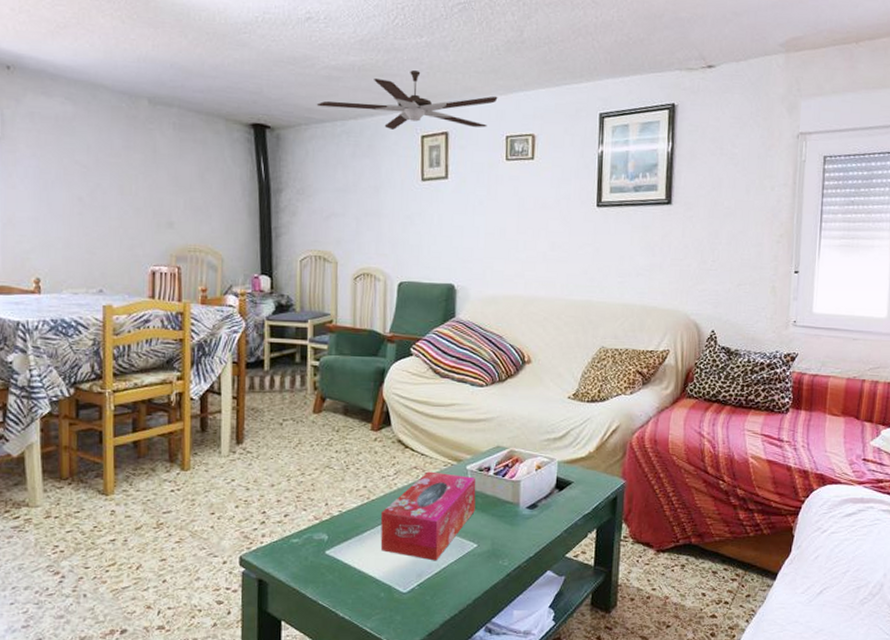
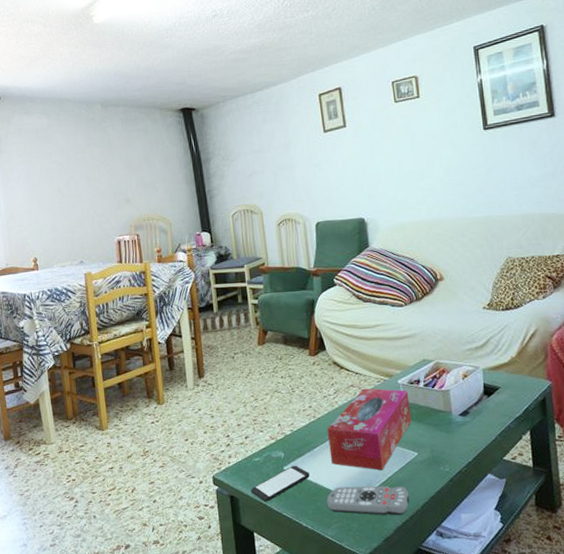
smartphone: none [283,549,355,587] -> present [250,465,310,501]
ceiling fan: present [316,70,498,130] -> none [229,40,380,94]
remote control: none [370,576,461,609] -> present [327,485,409,516]

